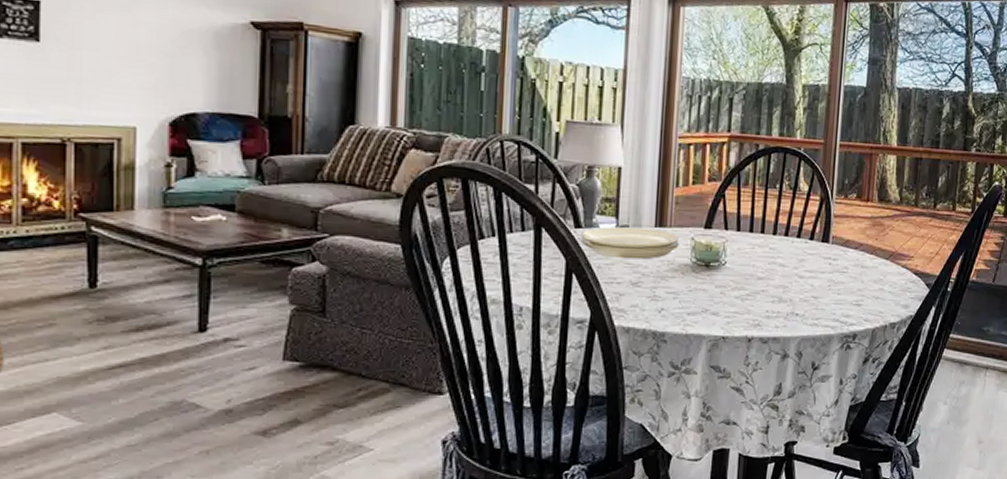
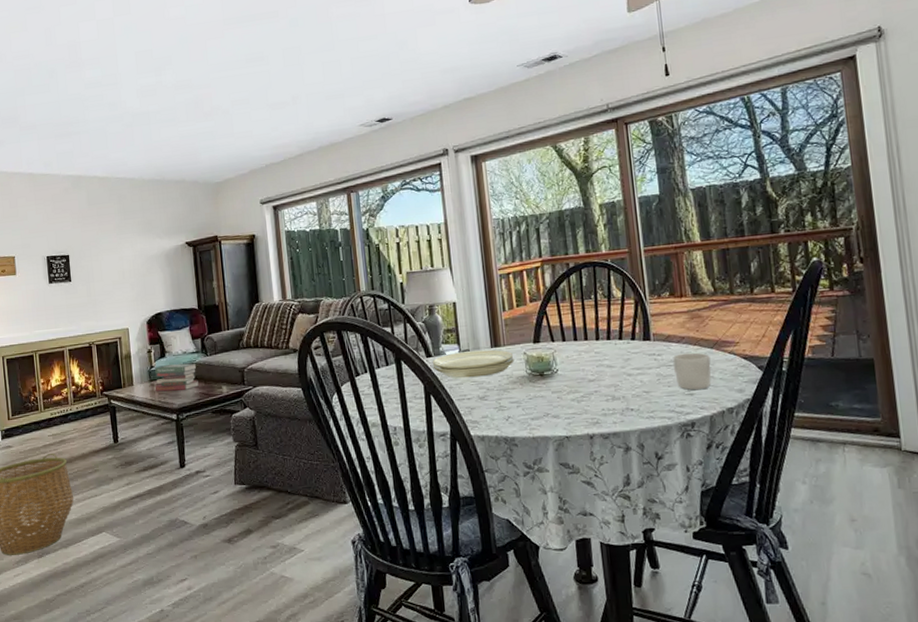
books: none [170,188,245,228] -> present [154,363,199,392]
cup: none [846,261,884,301] -> present [673,352,712,391]

